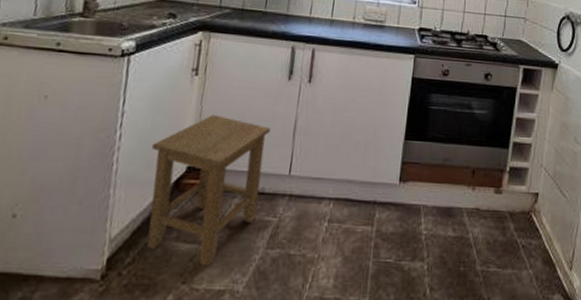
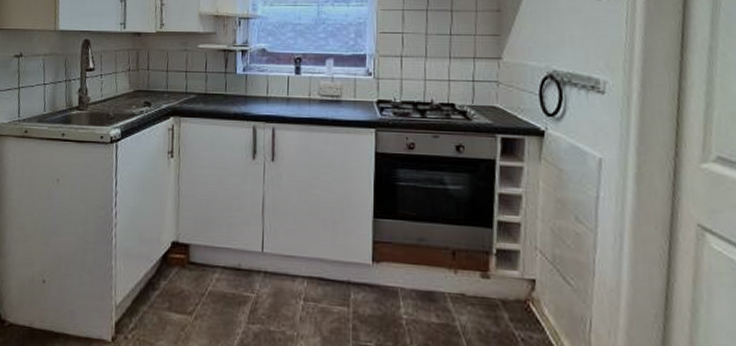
stool: present [147,114,271,268] -> none [141,193,241,338]

